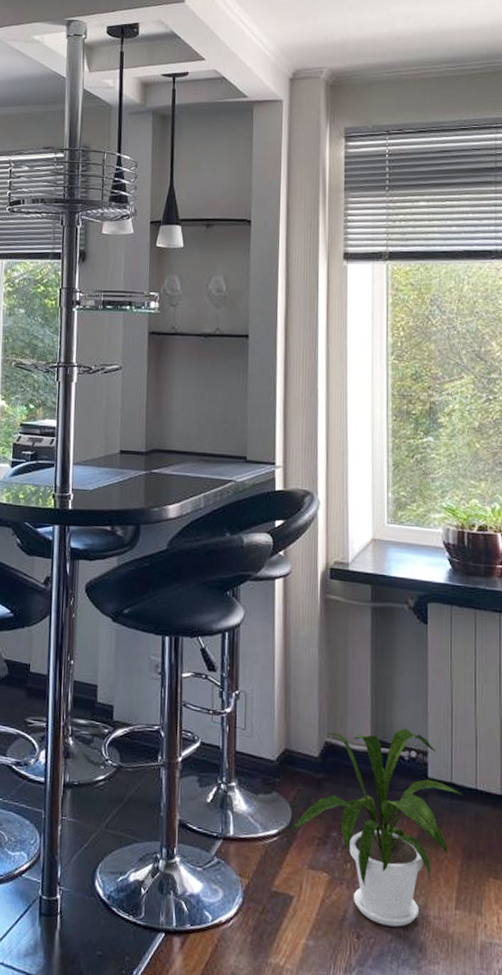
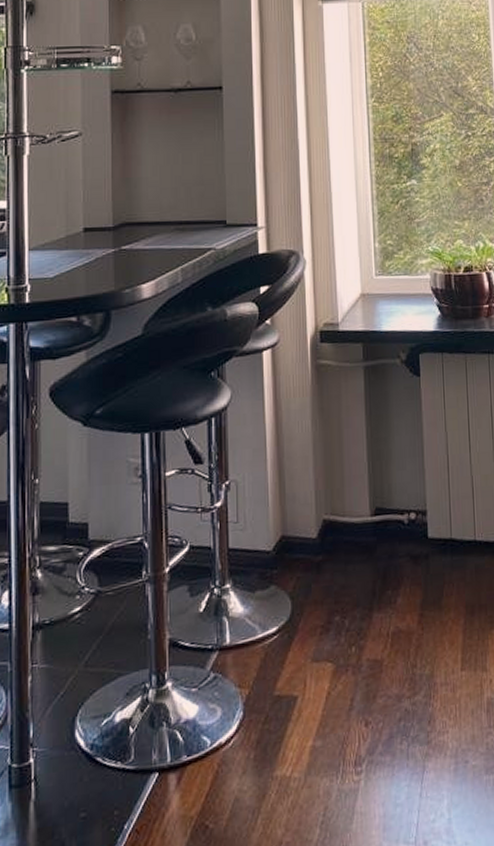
house plant: present [290,728,463,927] -> none [291,489,463,706]

